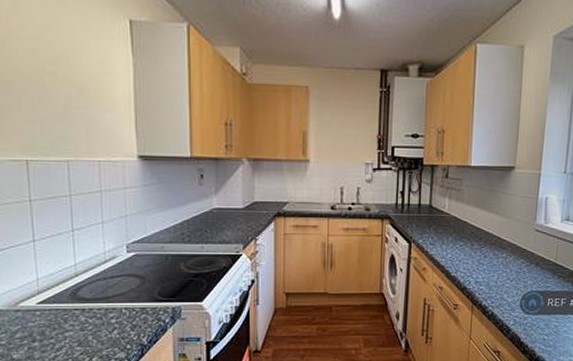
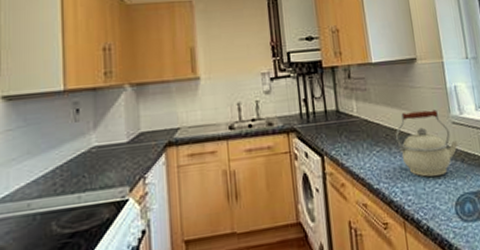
kettle: none [480,216,538,274] -> present [396,109,459,177]

